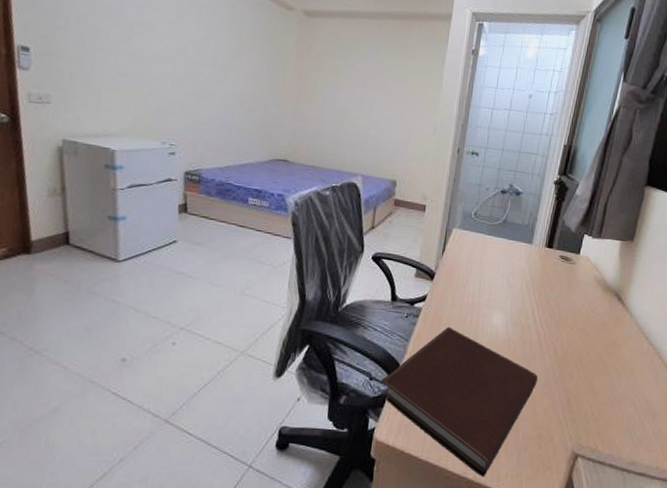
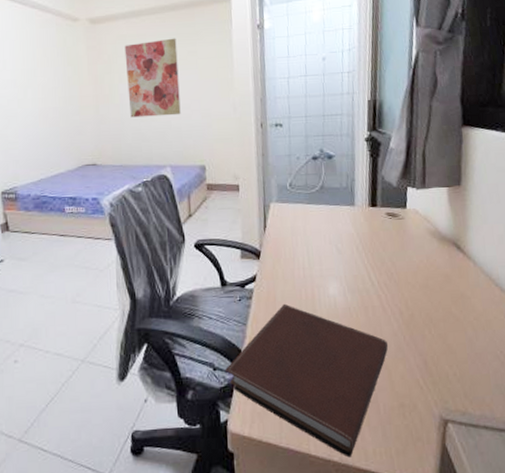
wall art: none [330,45,390,126] -> present [124,38,181,118]

